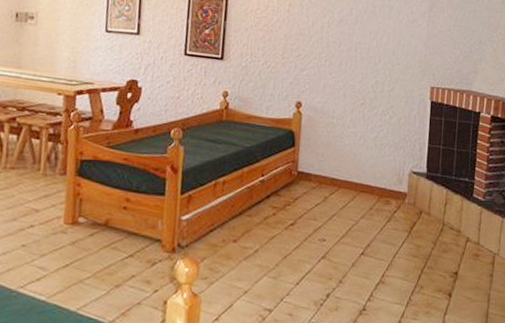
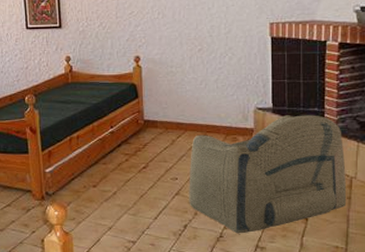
armchair: none [334,182,490,308] -> present [189,115,347,234]

